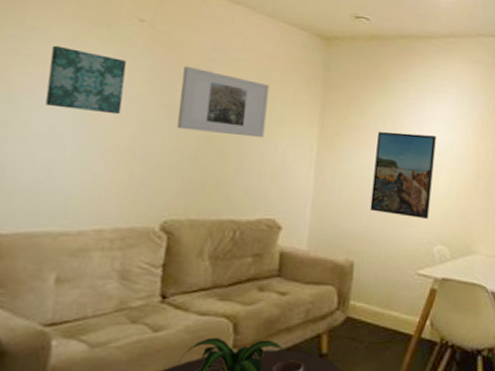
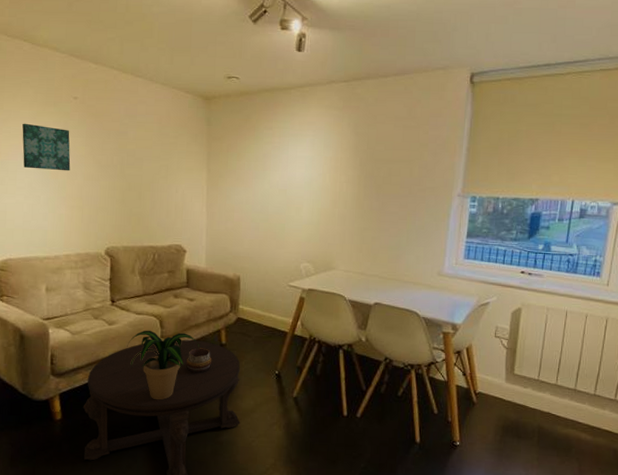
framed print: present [177,66,270,138] -> none [107,131,168,183]
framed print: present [370,131,436,220] -> none [249,172,298,242]

